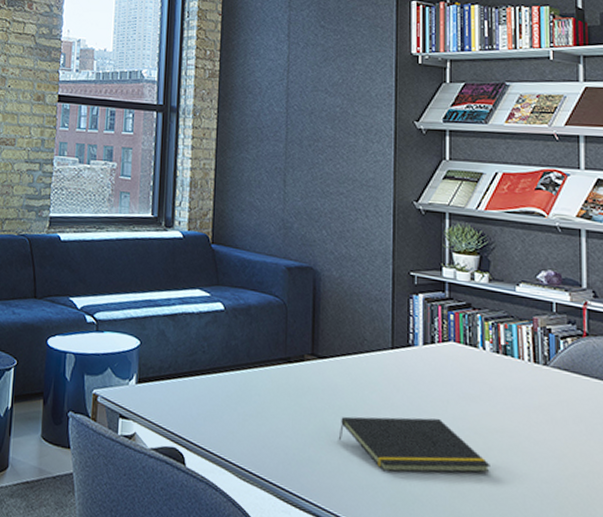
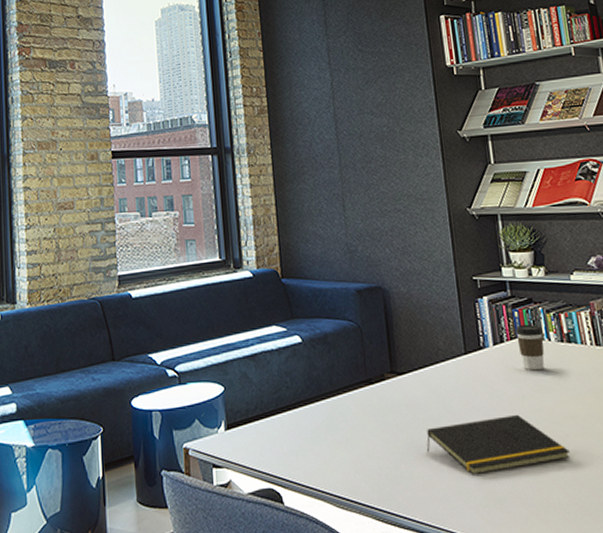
coffee cup: none [449,328,478,378] -> present [515,324,545,371]

